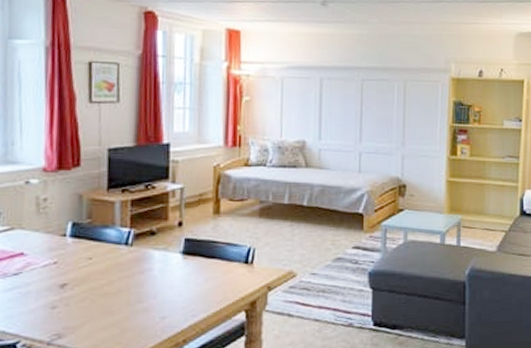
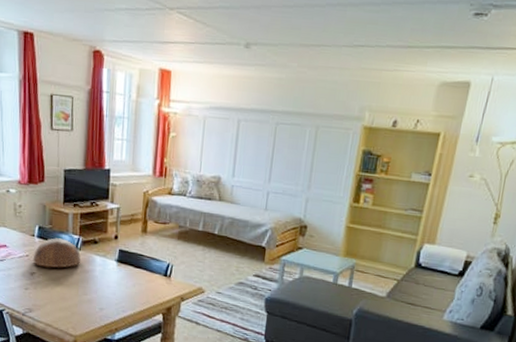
bowl: none [63,234,134,275] -> present [32,238,81,268]

